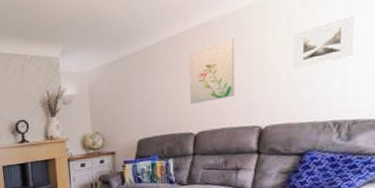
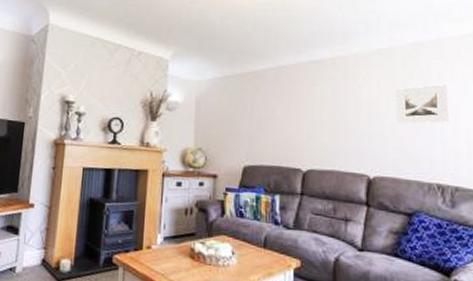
wall art: present [188,37,234,104] -> none [299,79,343,139]

